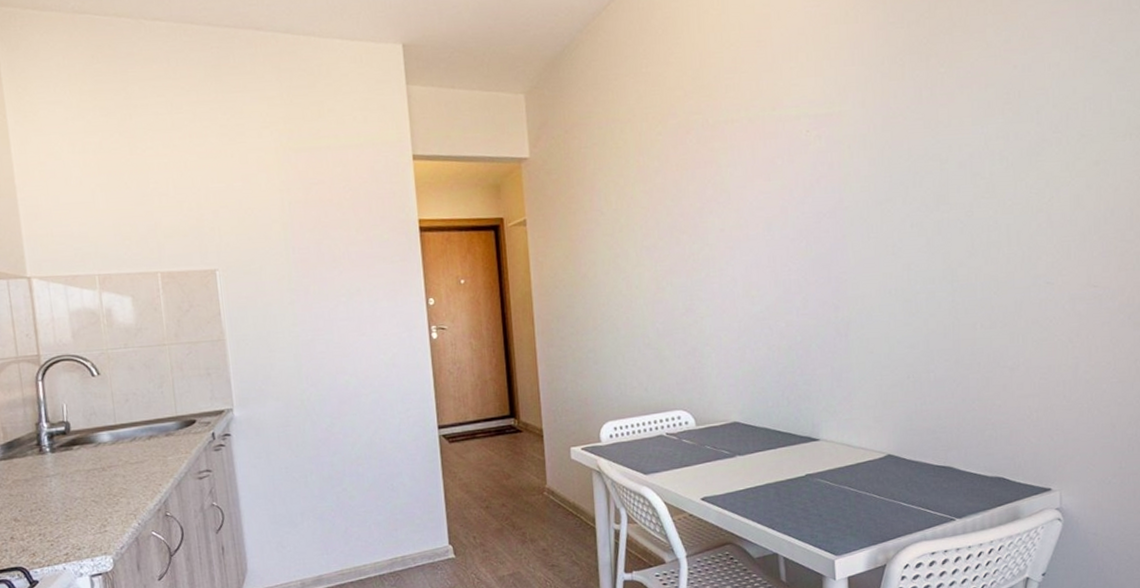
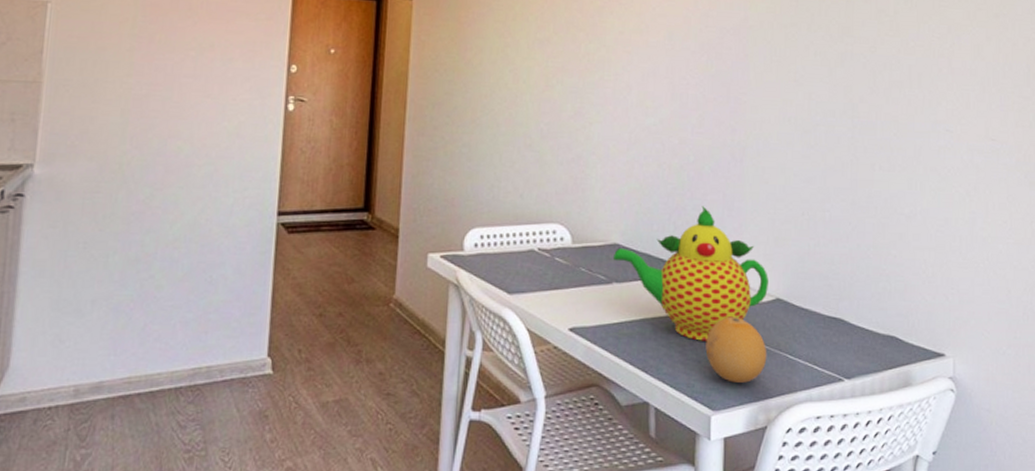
teapot: none [735,380,879,498] -> present [614,206,768,341]
fruit: none [825,474,883,531] -> present [705,316,767,383]

